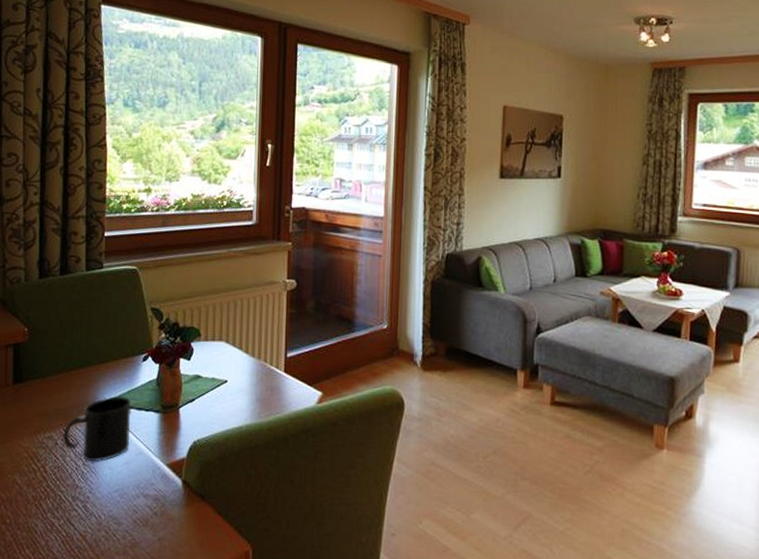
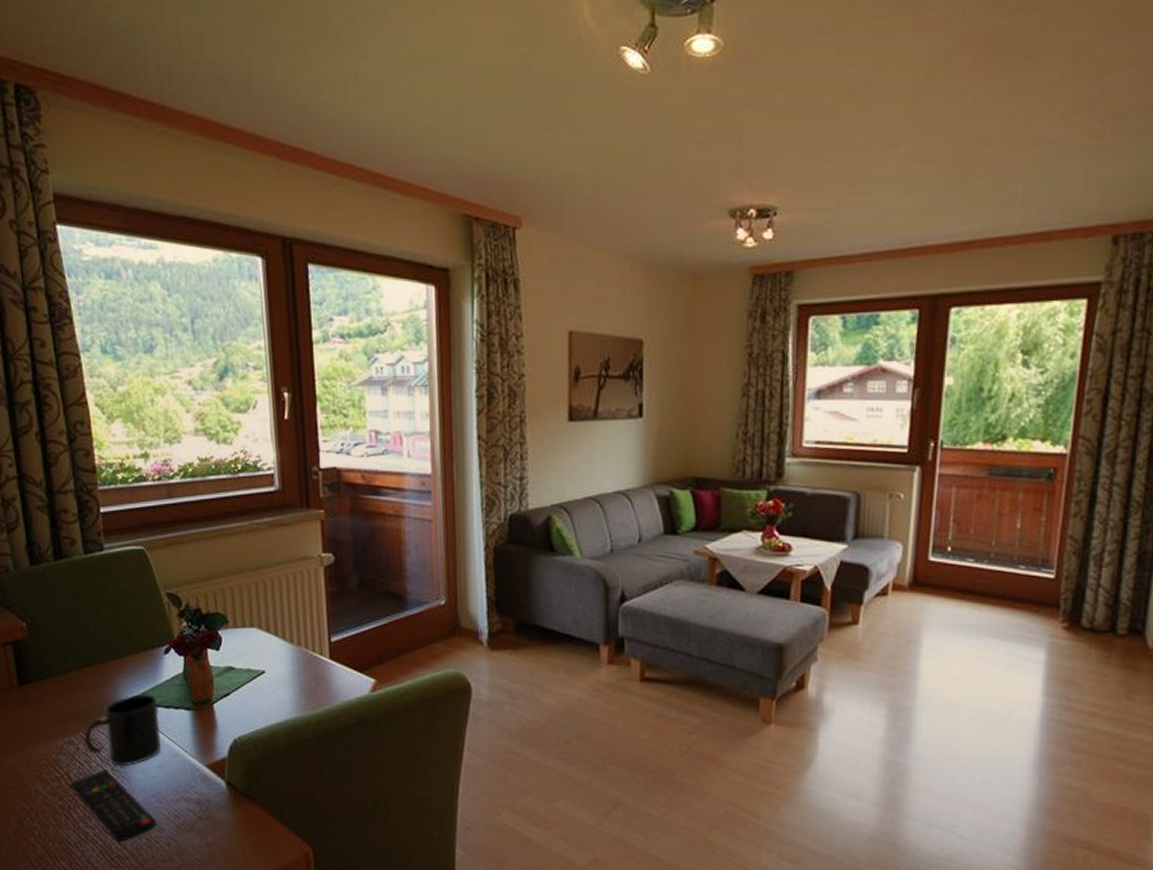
remote control: none [44,464,117,533] -> present [70,769,157,842]

